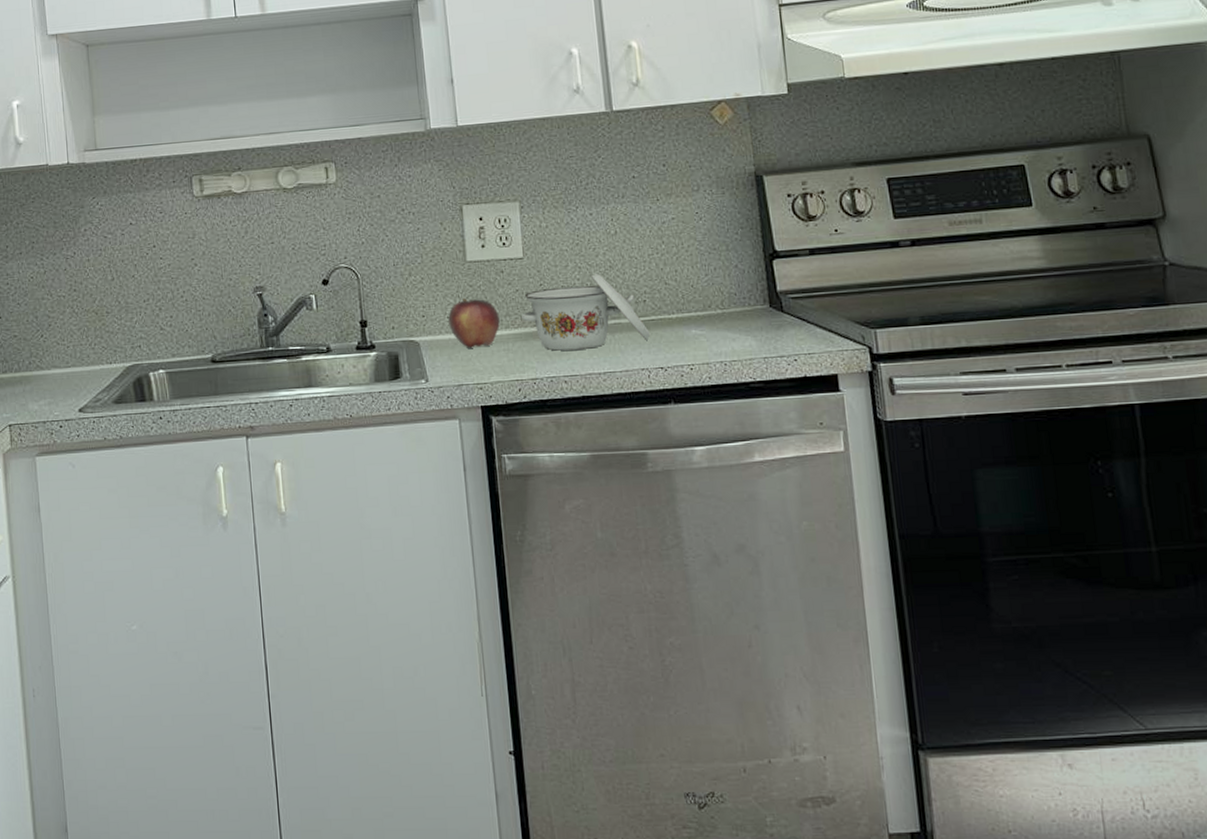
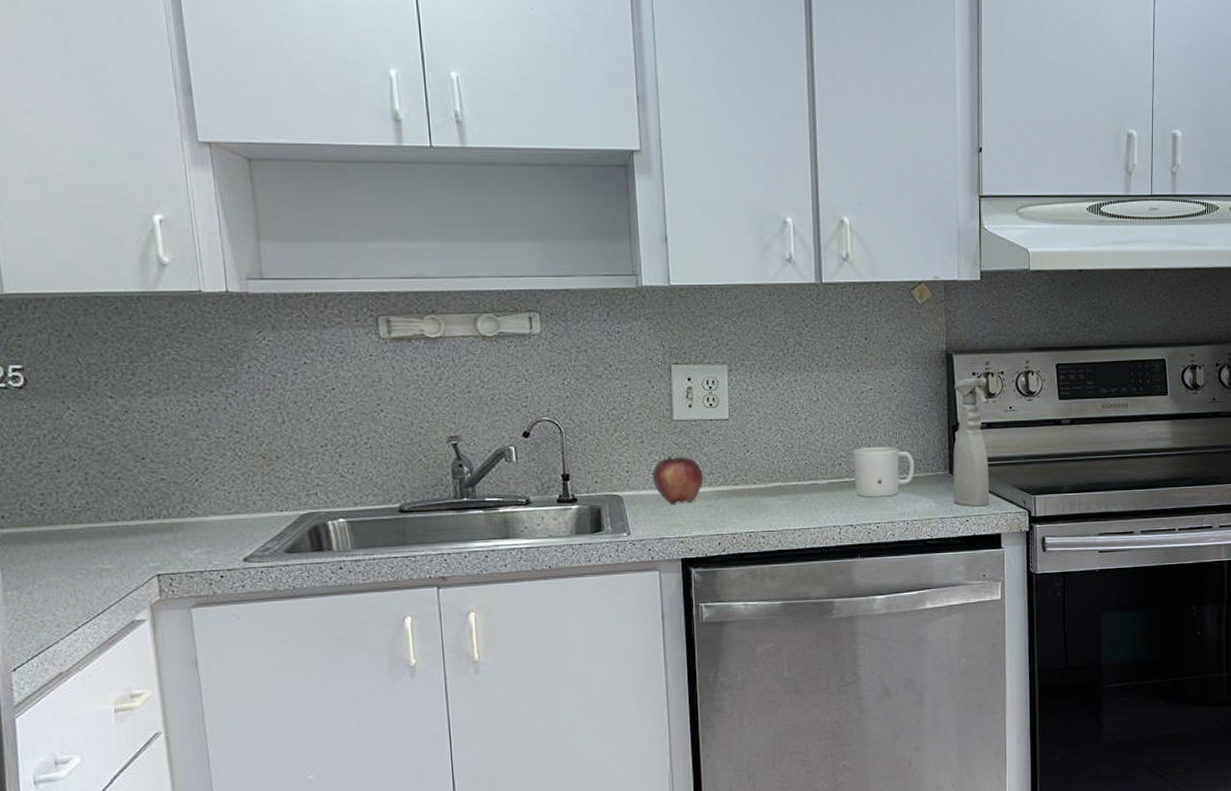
cooking pot: present [522,274,650,351] -> none [725,437,843,508]
mug: none [657,279,730,337] -> present [852,446,915,498]
spray bottle: none [767,199,821,345] -> present [953,378,990,508]

